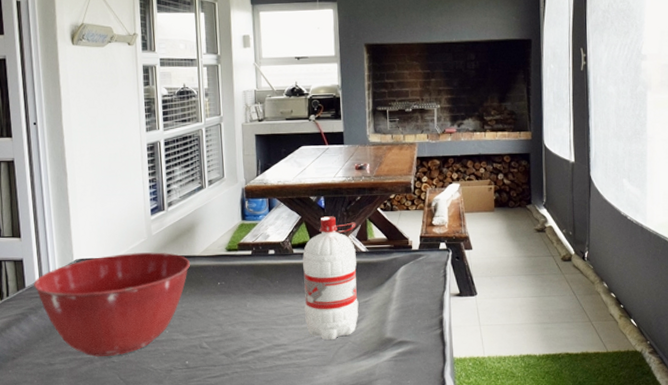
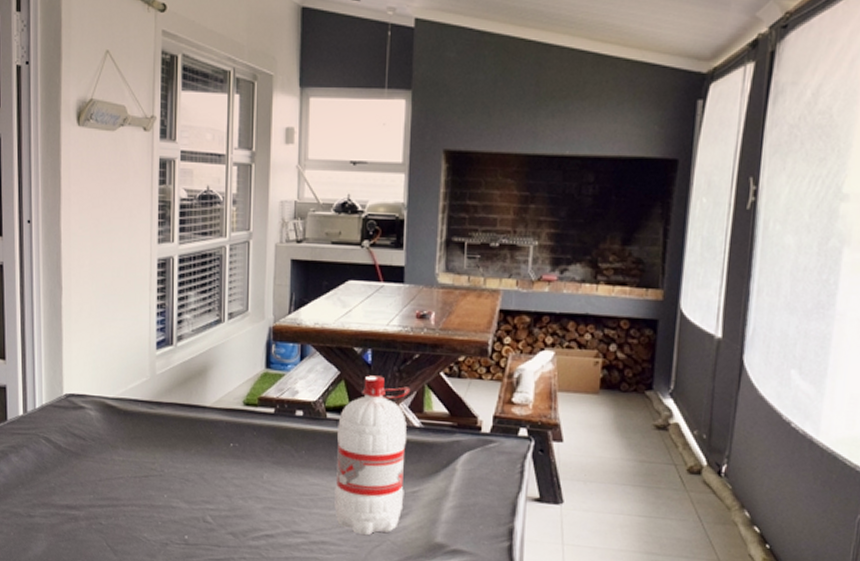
mixing bowl: present [34,252,190,357] -> none [17,393,198,517]

